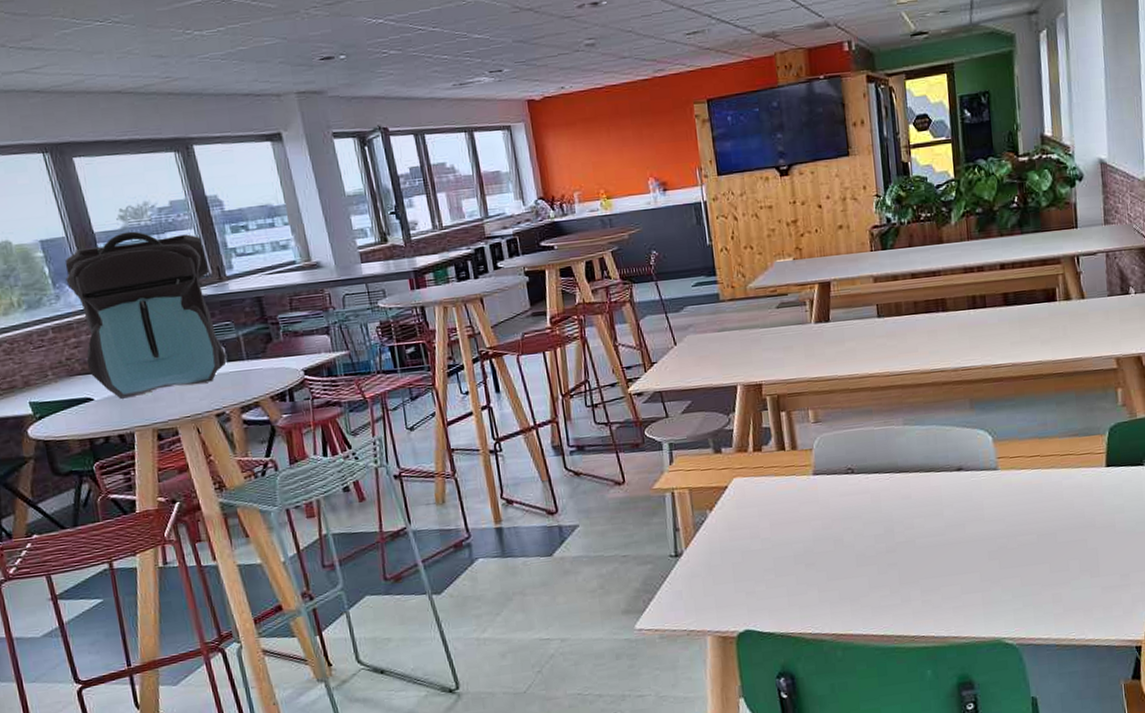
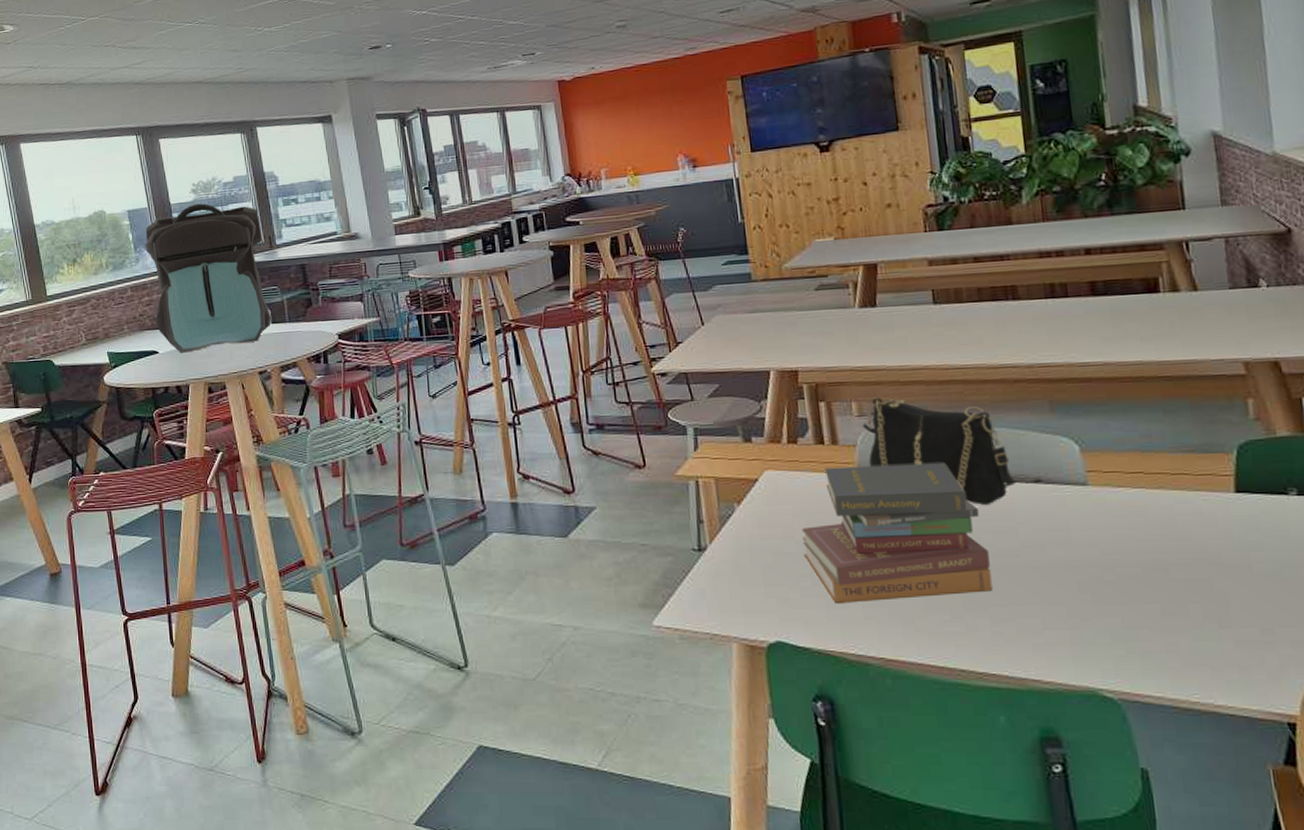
books: none [766,459,923,591] -> present [801,463,993,603]
handbag: none [817,404,943,494] -> present [862,397,1016,505]

